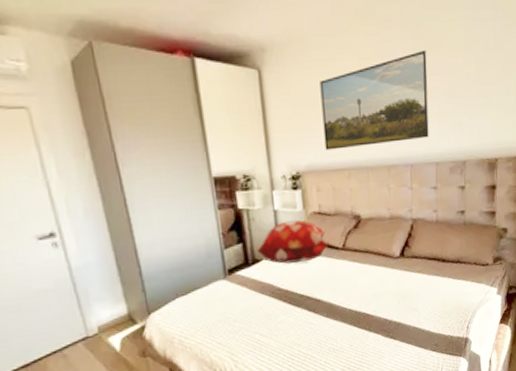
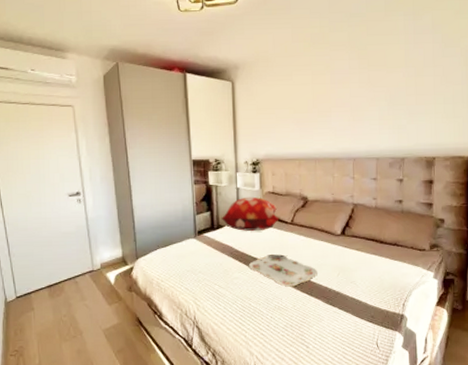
serving tray: none [294,287,376,325] -> present [248,254,318,287]
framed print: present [319,50,429,150] -> none [279,67,371,144]

